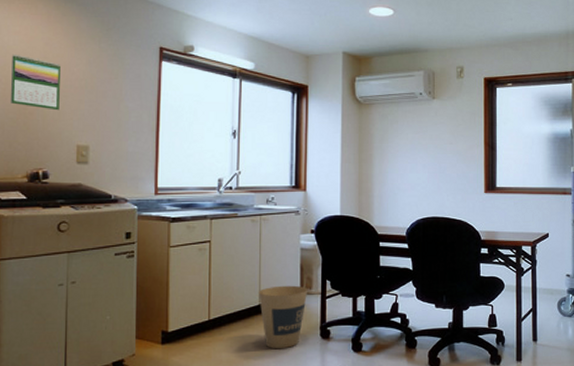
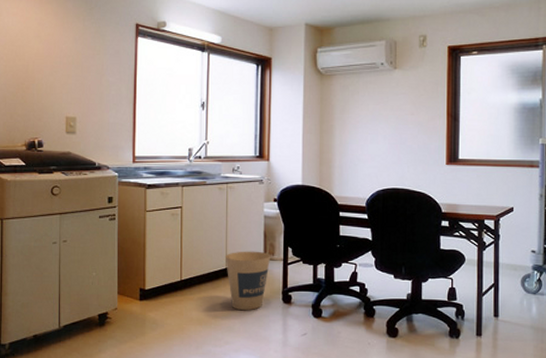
calendar: present [10,54,60,111] -> none [10,33,51,85]

